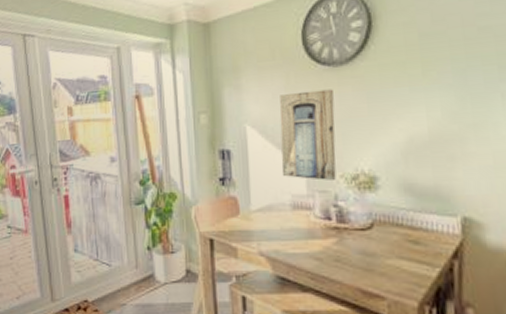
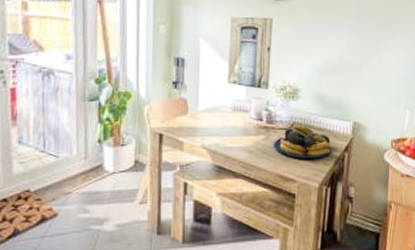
fruit bowl: none [349,223,433,269] -> present [274,124,332,159]

